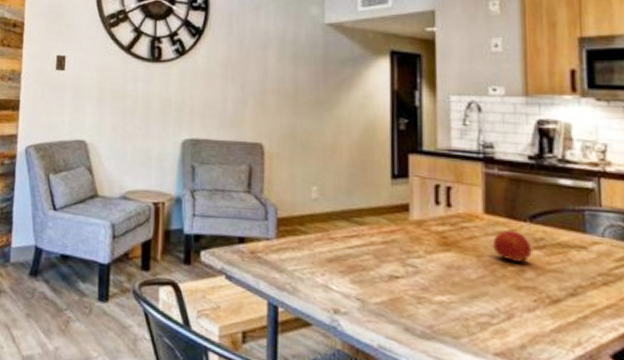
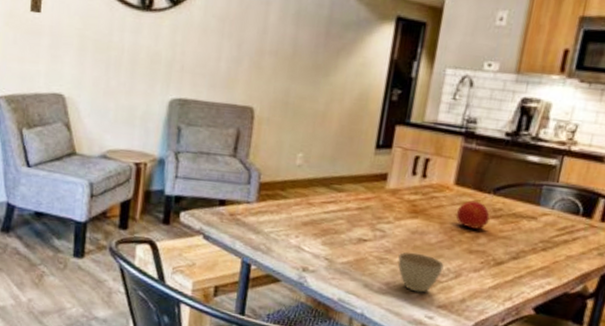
cup: none [437,289,491,338] -> present [397,252,444,293]

